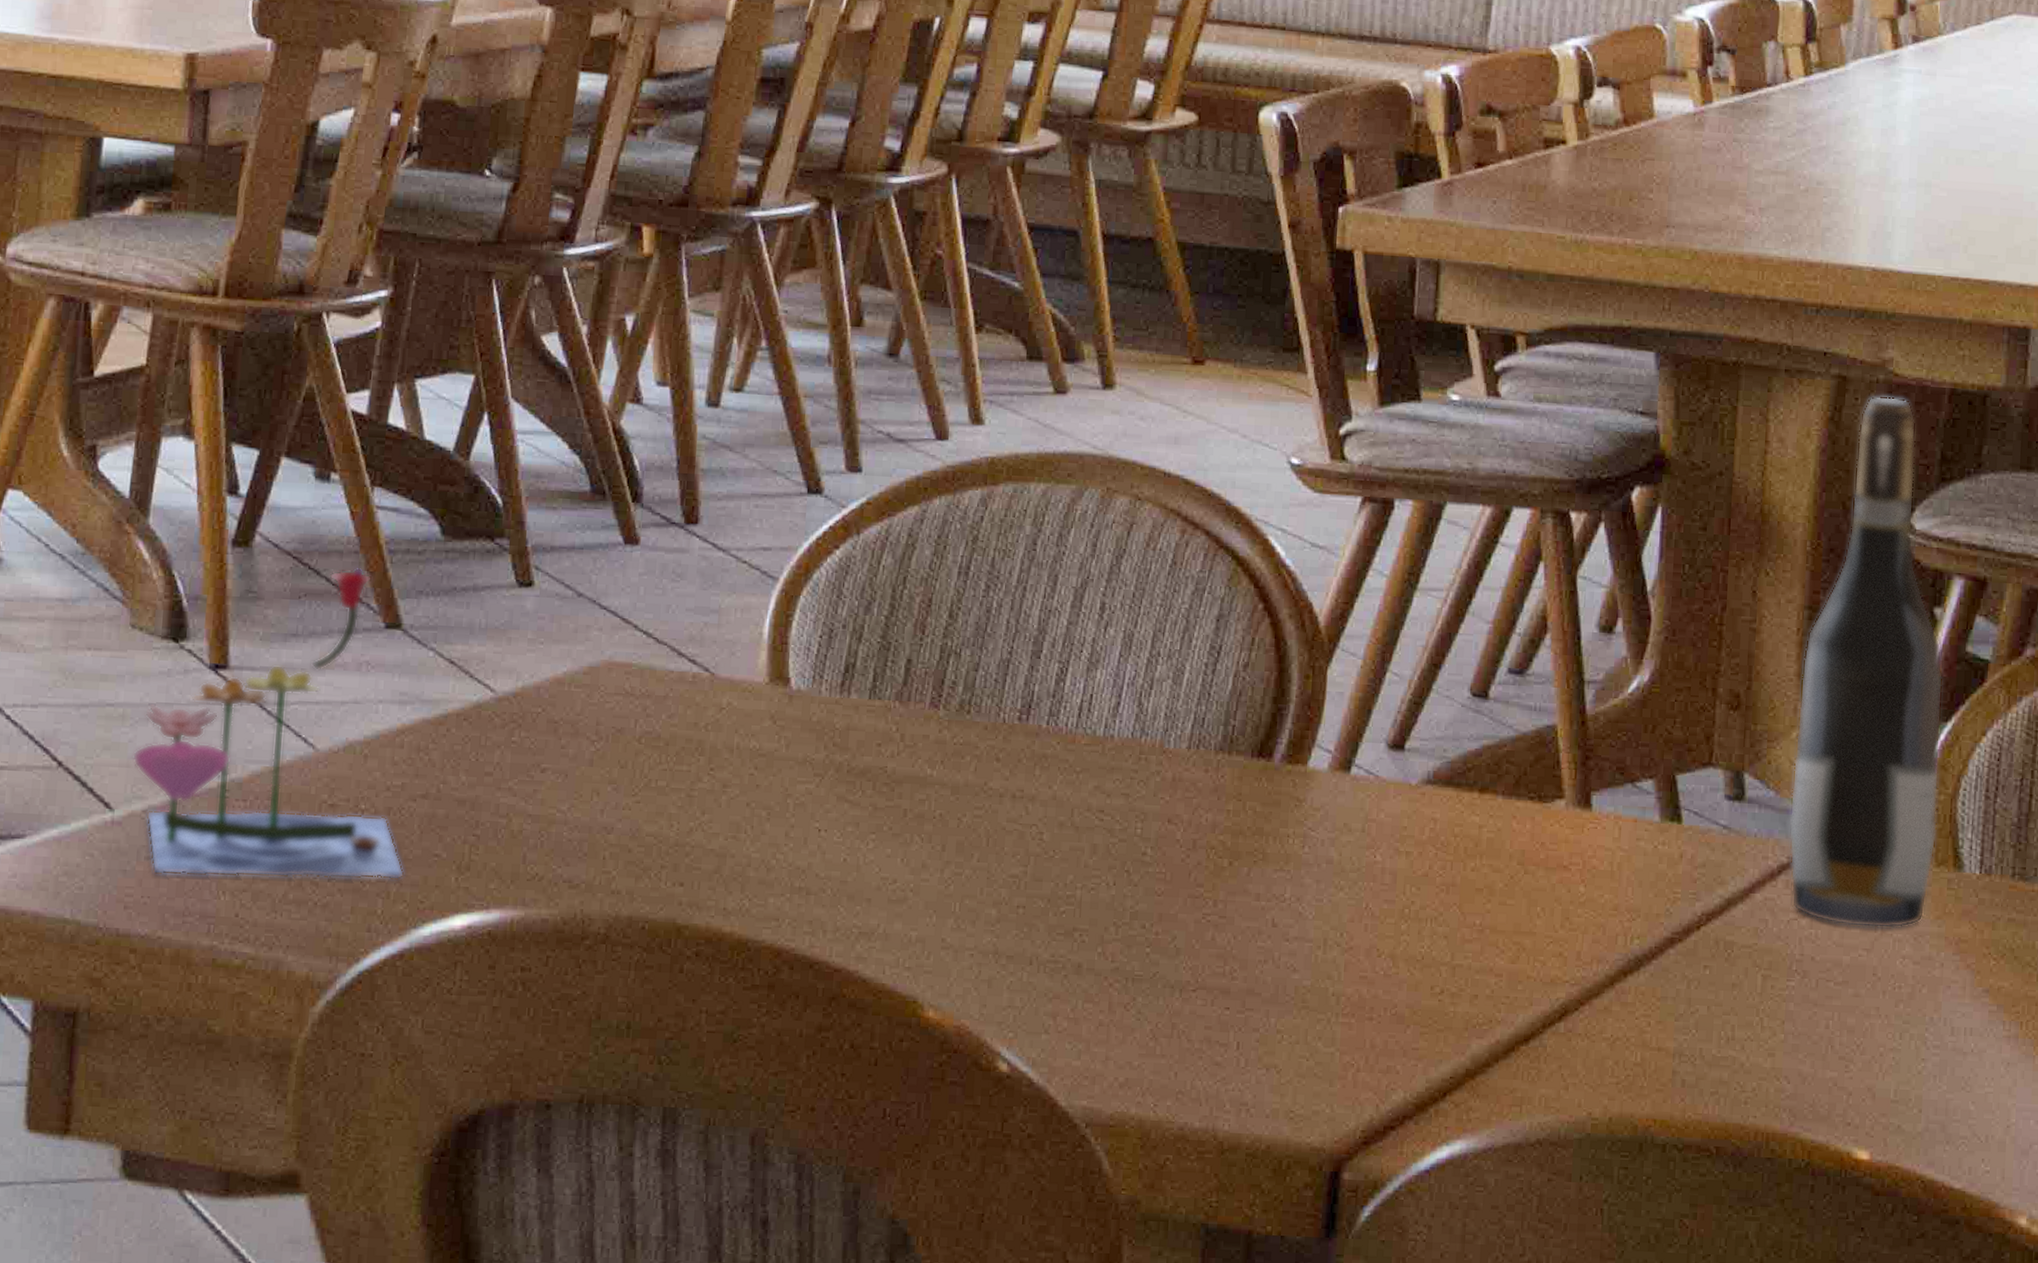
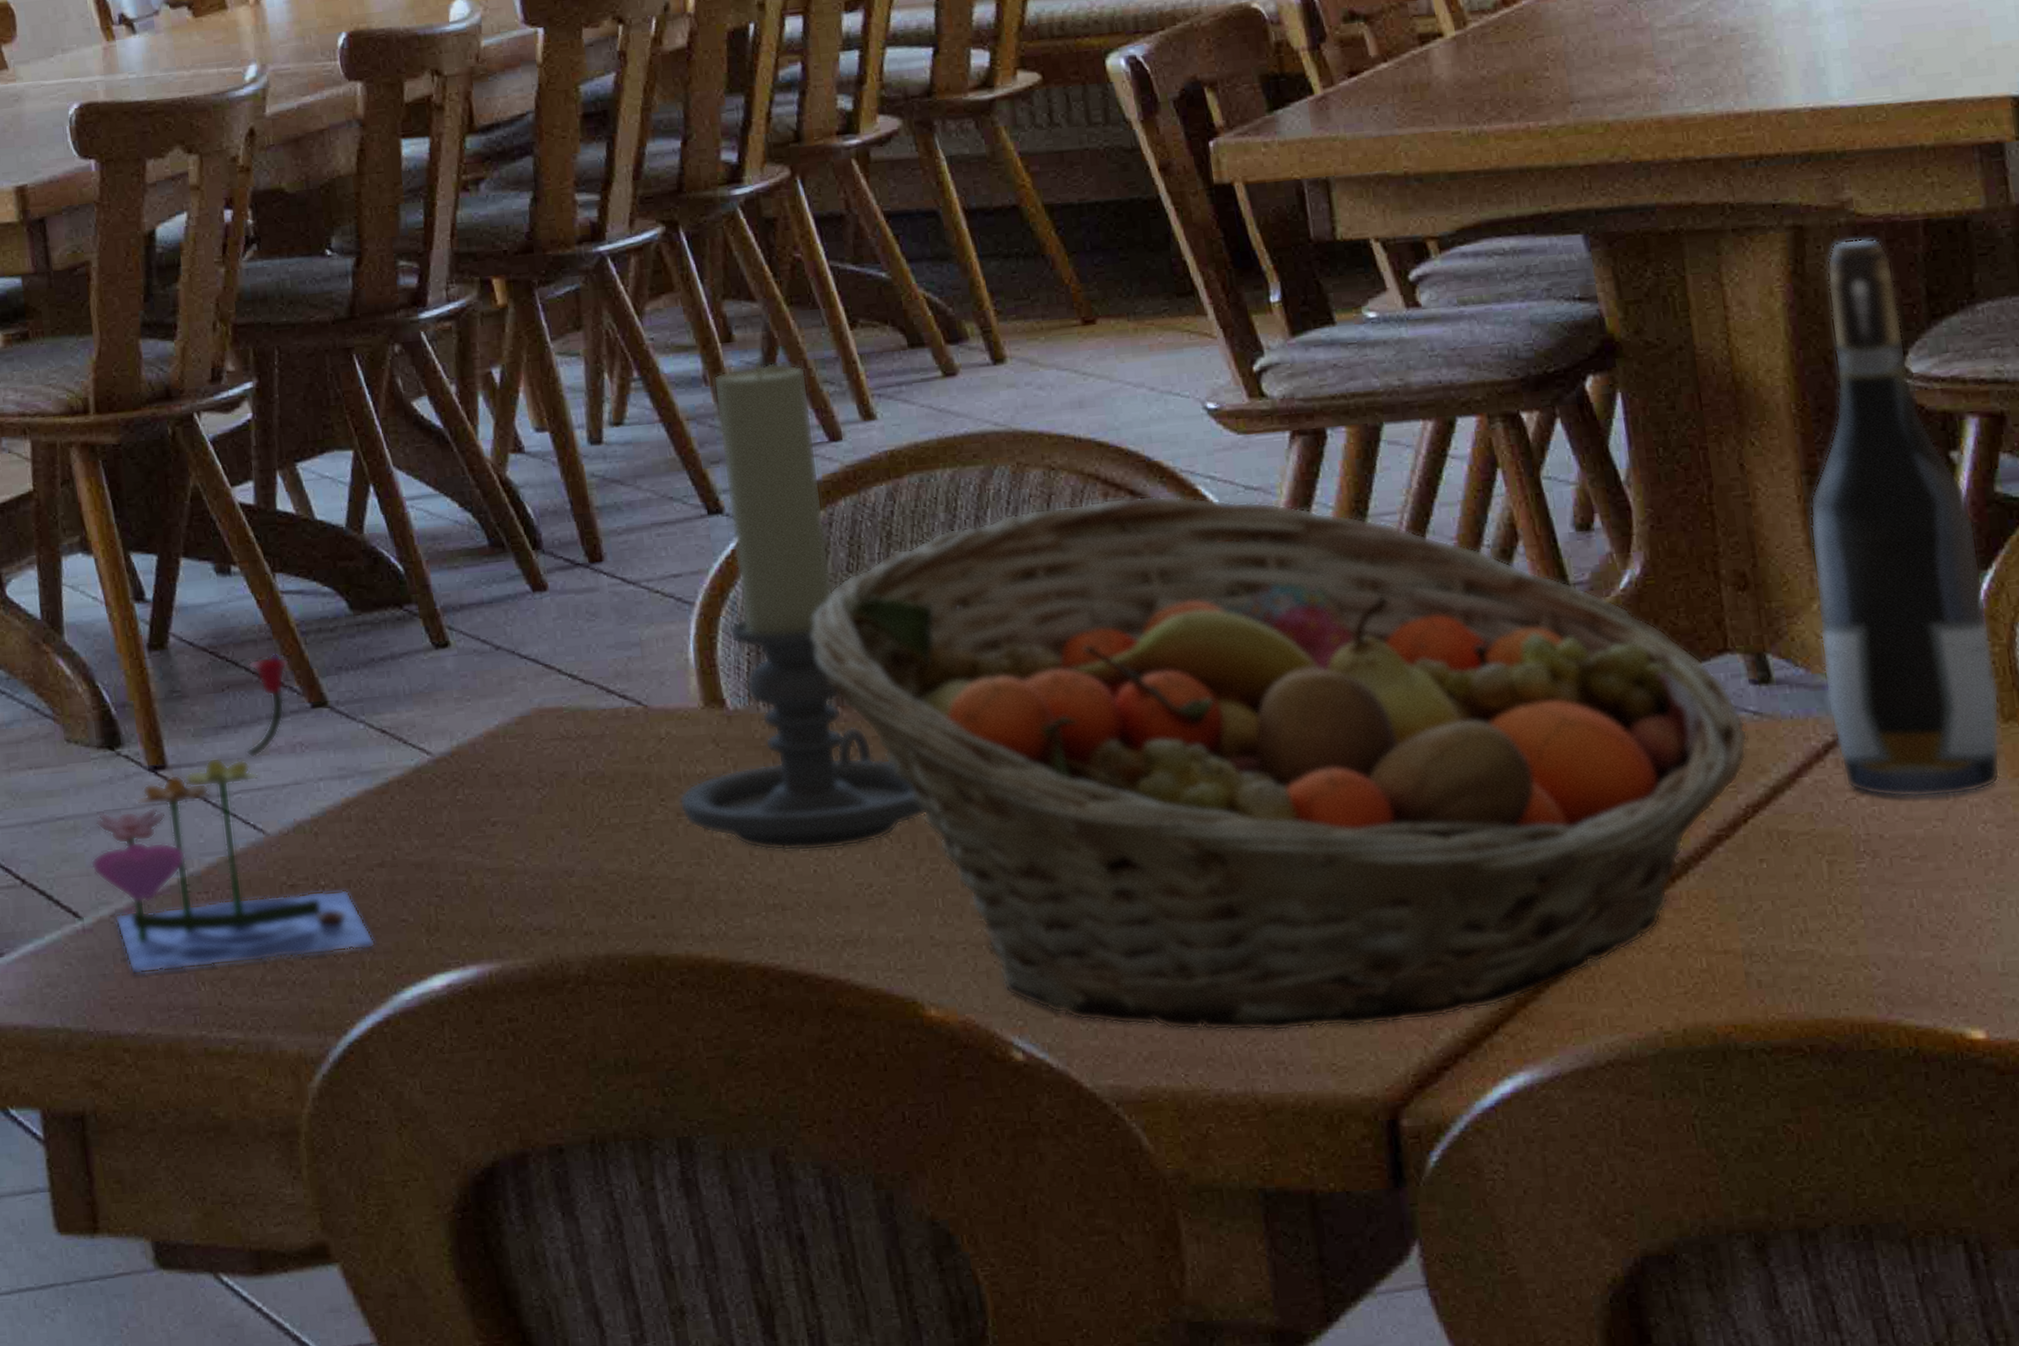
candle holder: none [727,348,960,841] -> present [679,359,926,852]
fruit basket: none [883,535,1715,1079] -> present [810,495,1748,1032]

